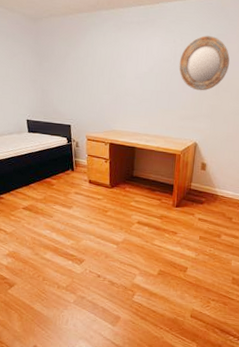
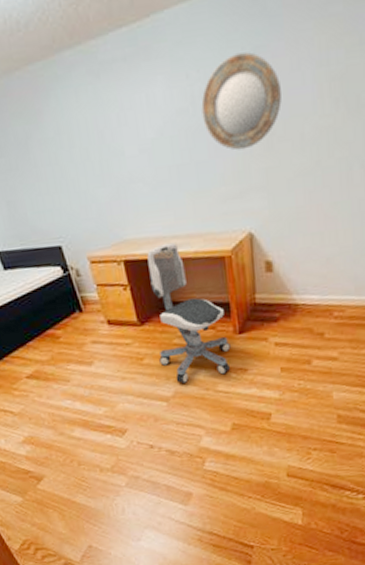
office chair: none [118,137,169,234] -> present [147,242,231,384]

